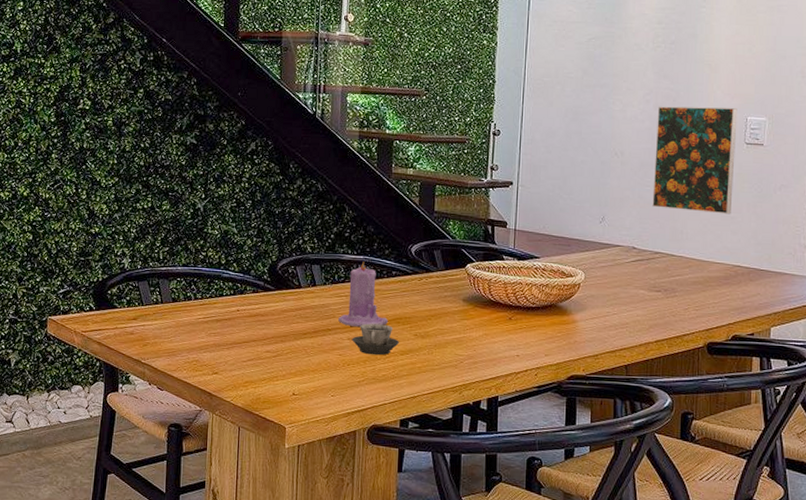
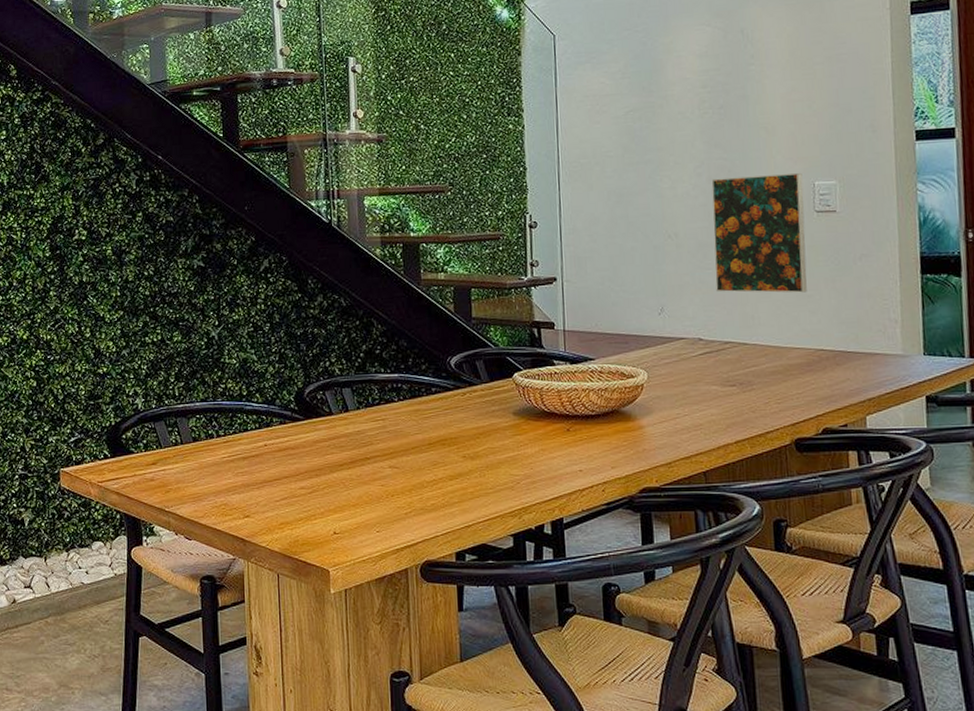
candle: present [338,261,388,327] -> none [377,380,432,453]
cup: present [352,323,399,356] -> none [394,447,446,483]

